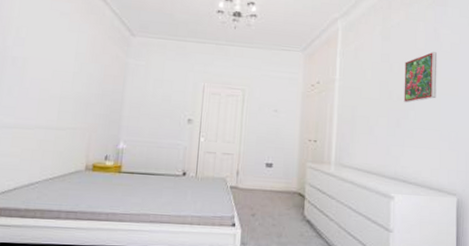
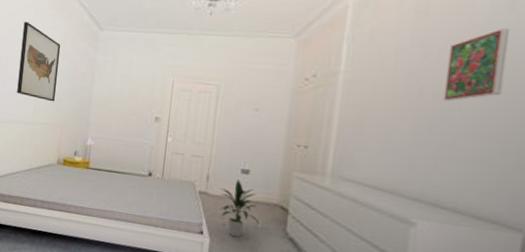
wall art: none [37,22,90,106] -> present [17,22,61,102]
indoor plant: none [248,173,283,225] -> present [220,180,260,238]

